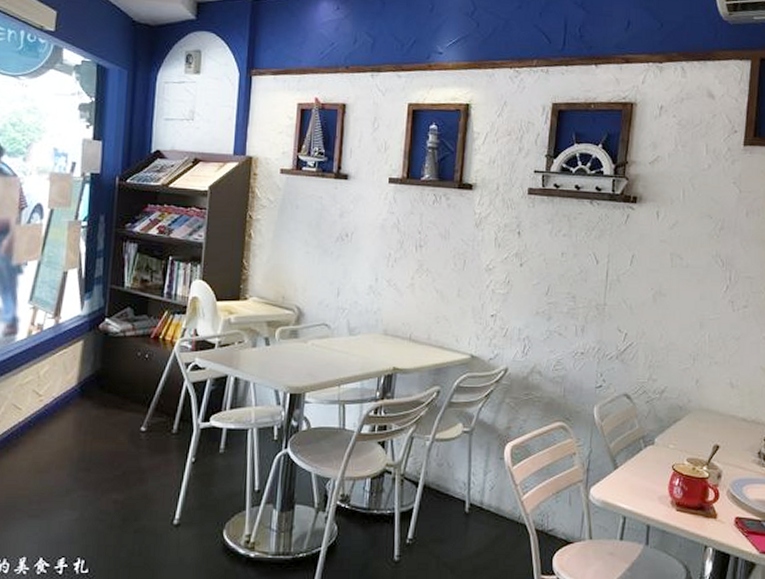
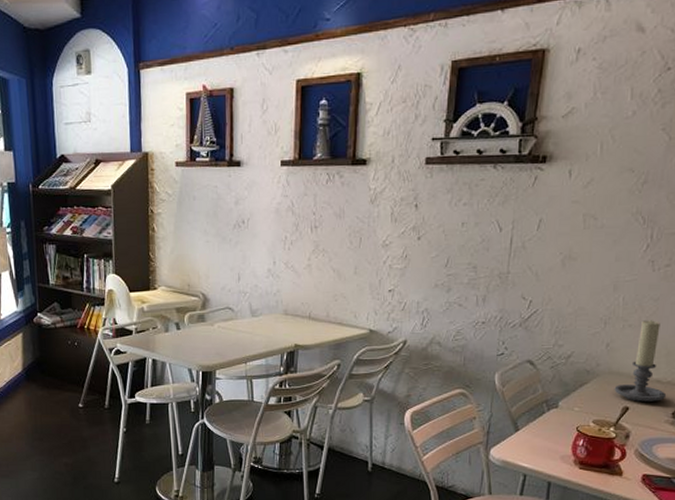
candle holder: none [705,358,752,441] -> present [614,320,667,403]

